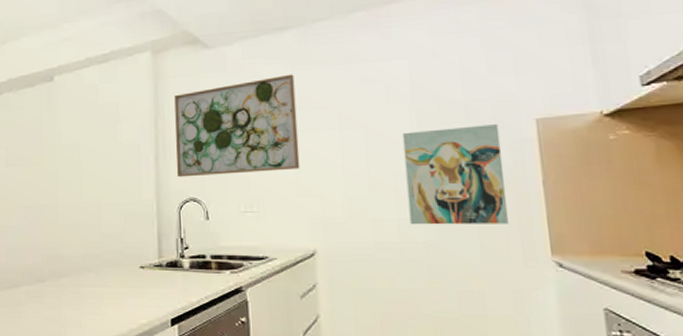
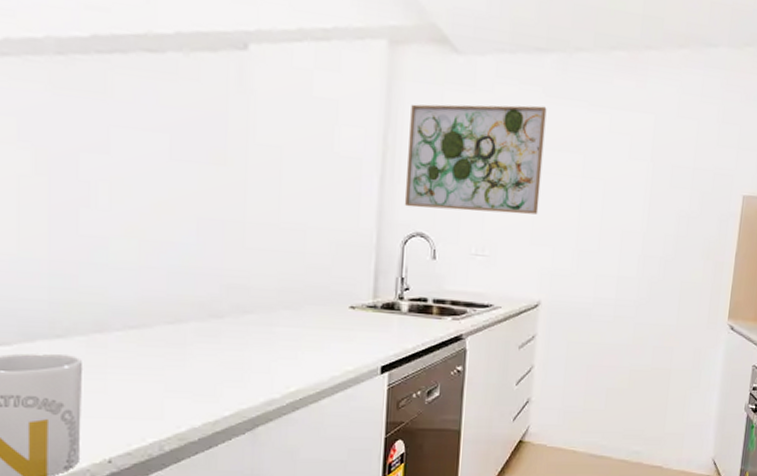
wall art: present [402,124,508,225] -> none [627,191,715,289]

